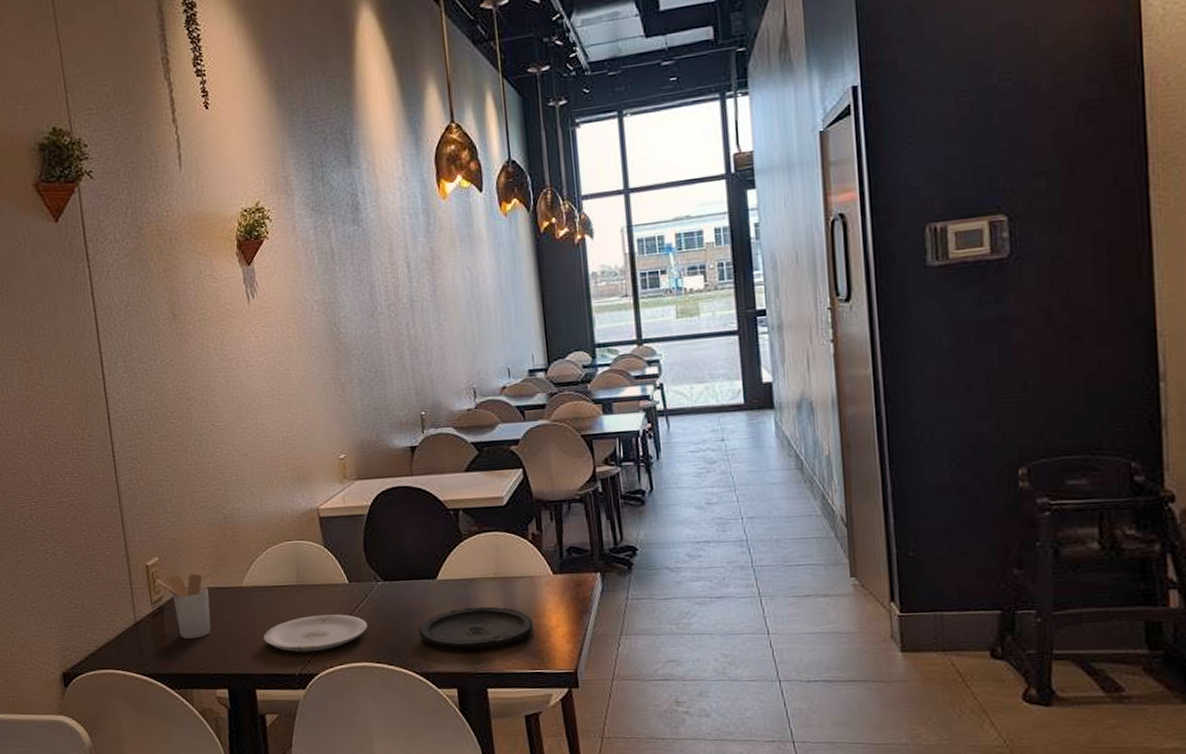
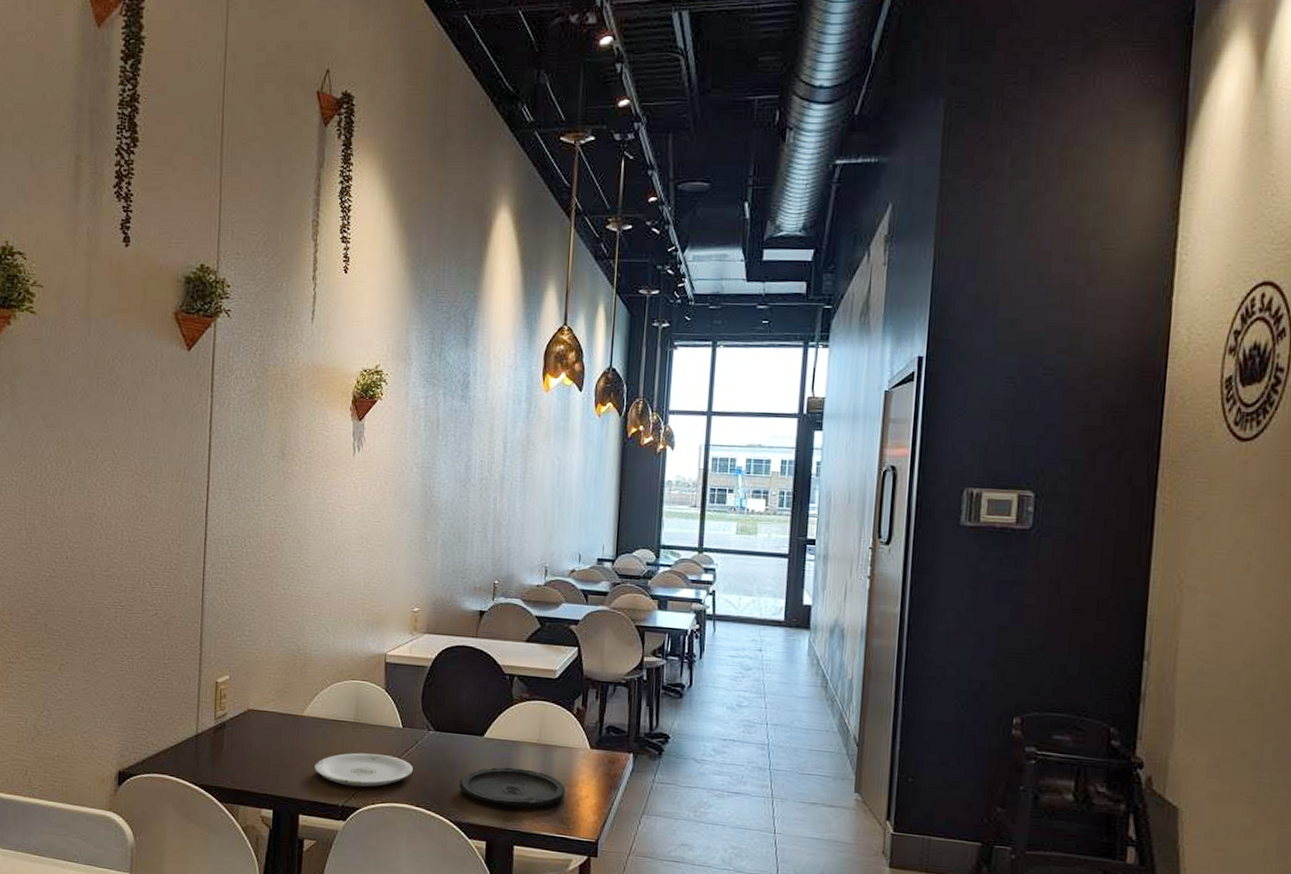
utensil holder: present [155,573,211,640] -> none [222,695,271,758]

